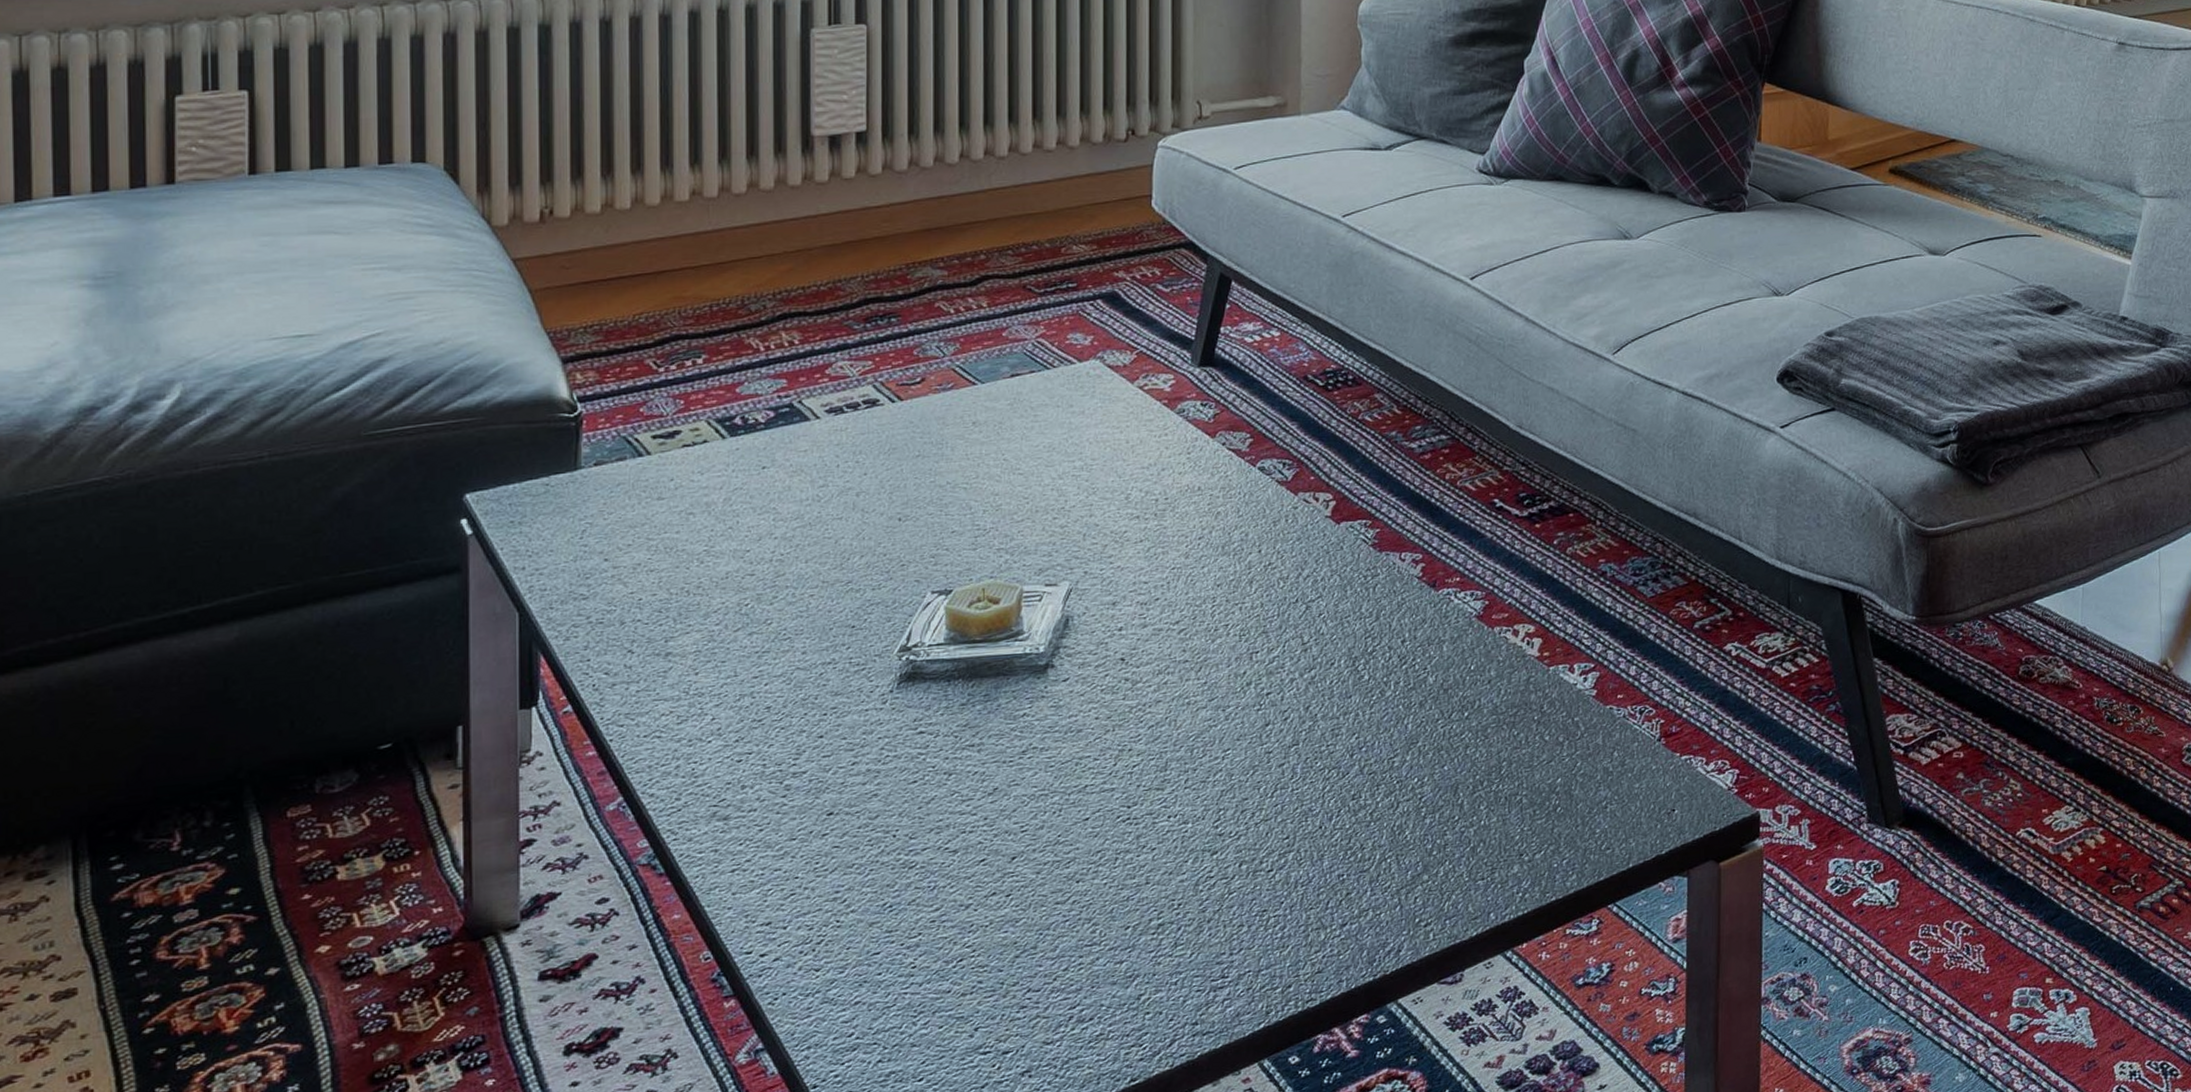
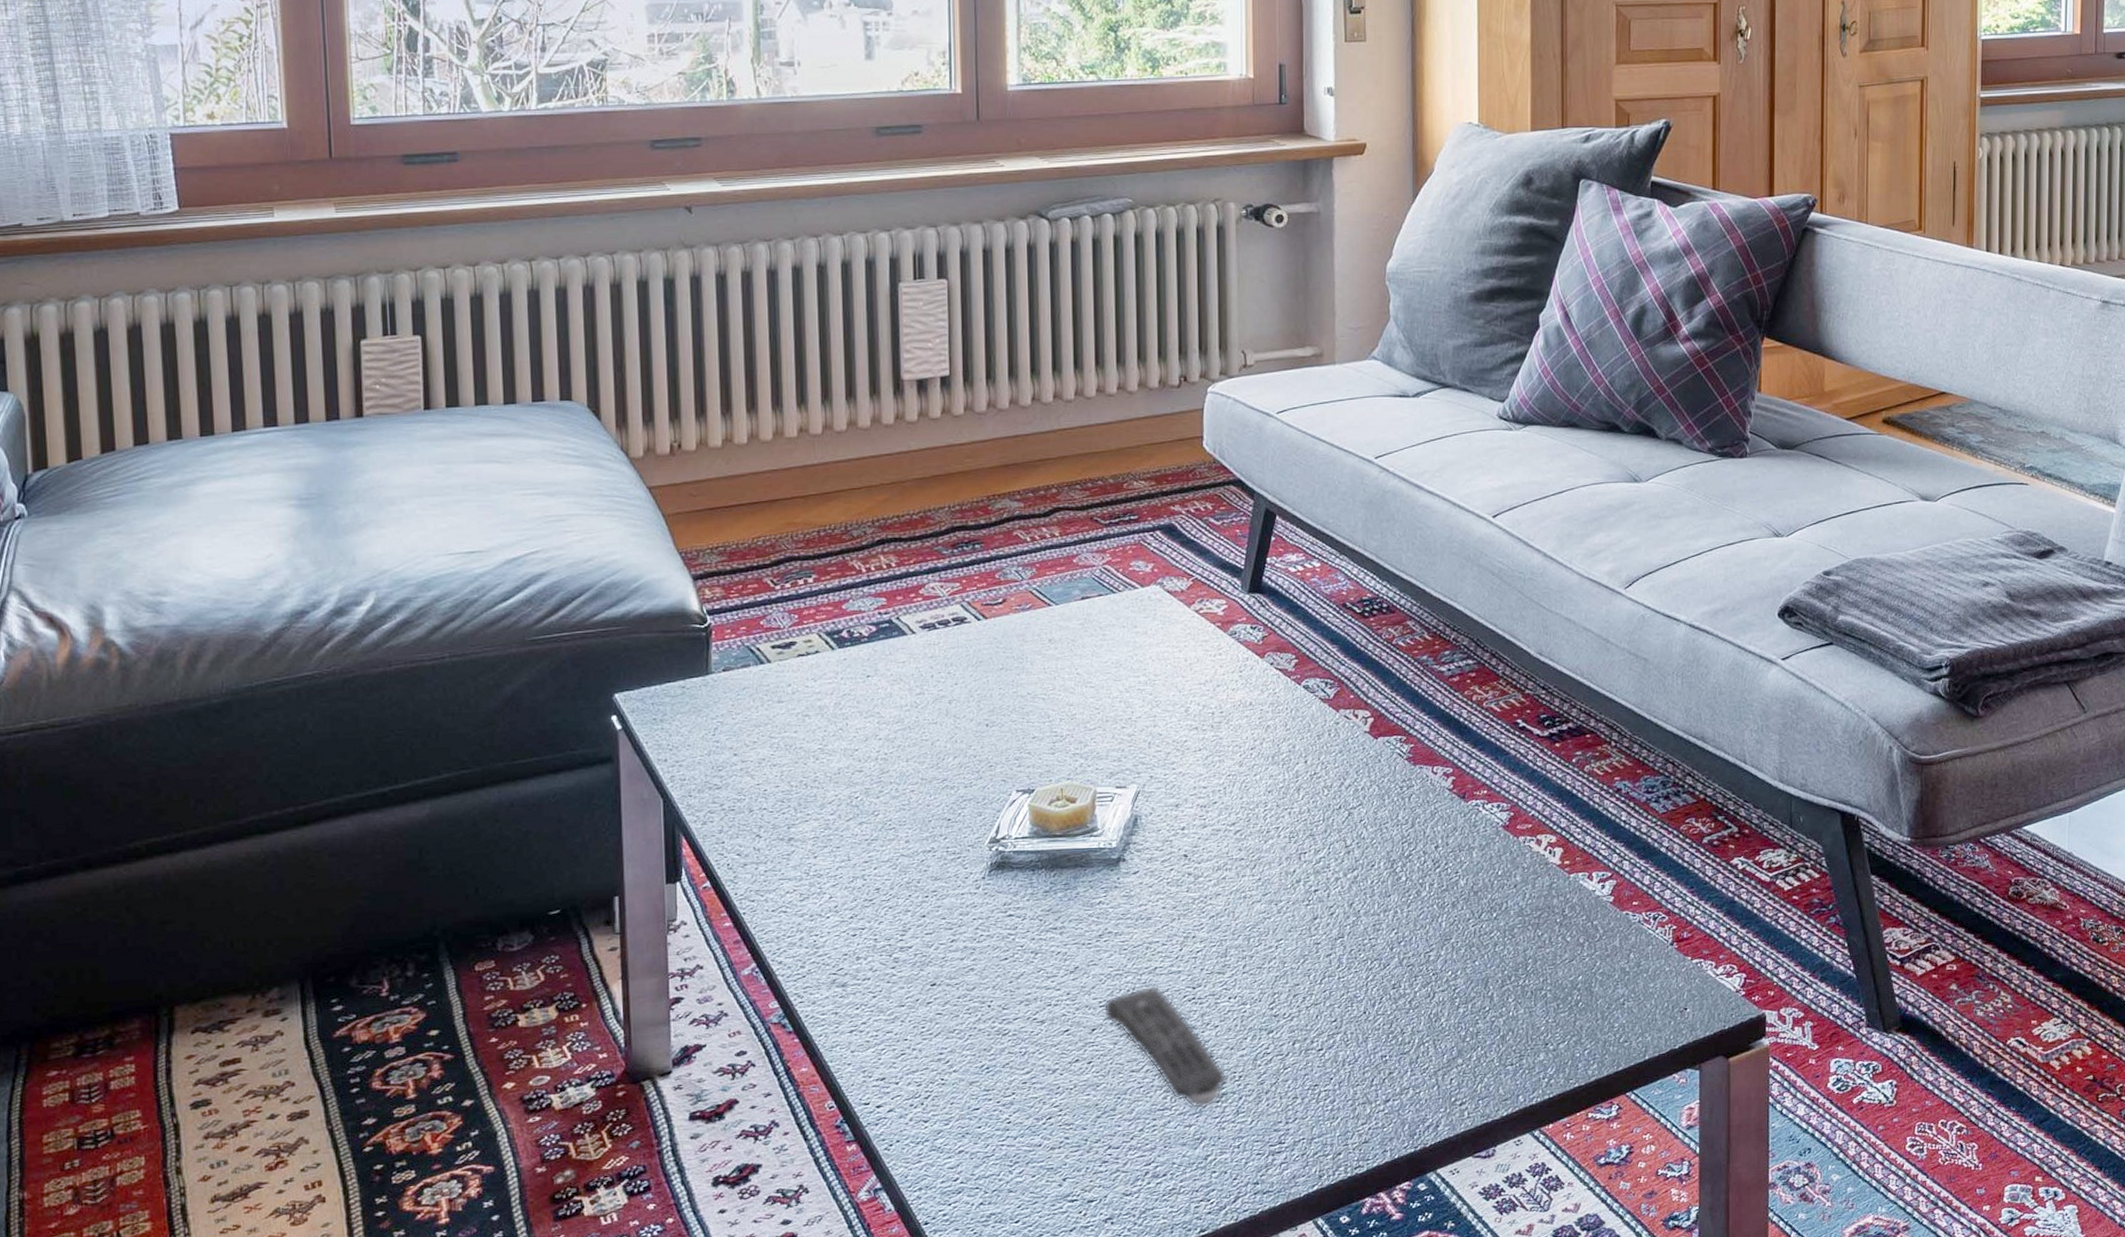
remote control: none [1025,805,1166,943] -> present [1103,985,1228,1110]

